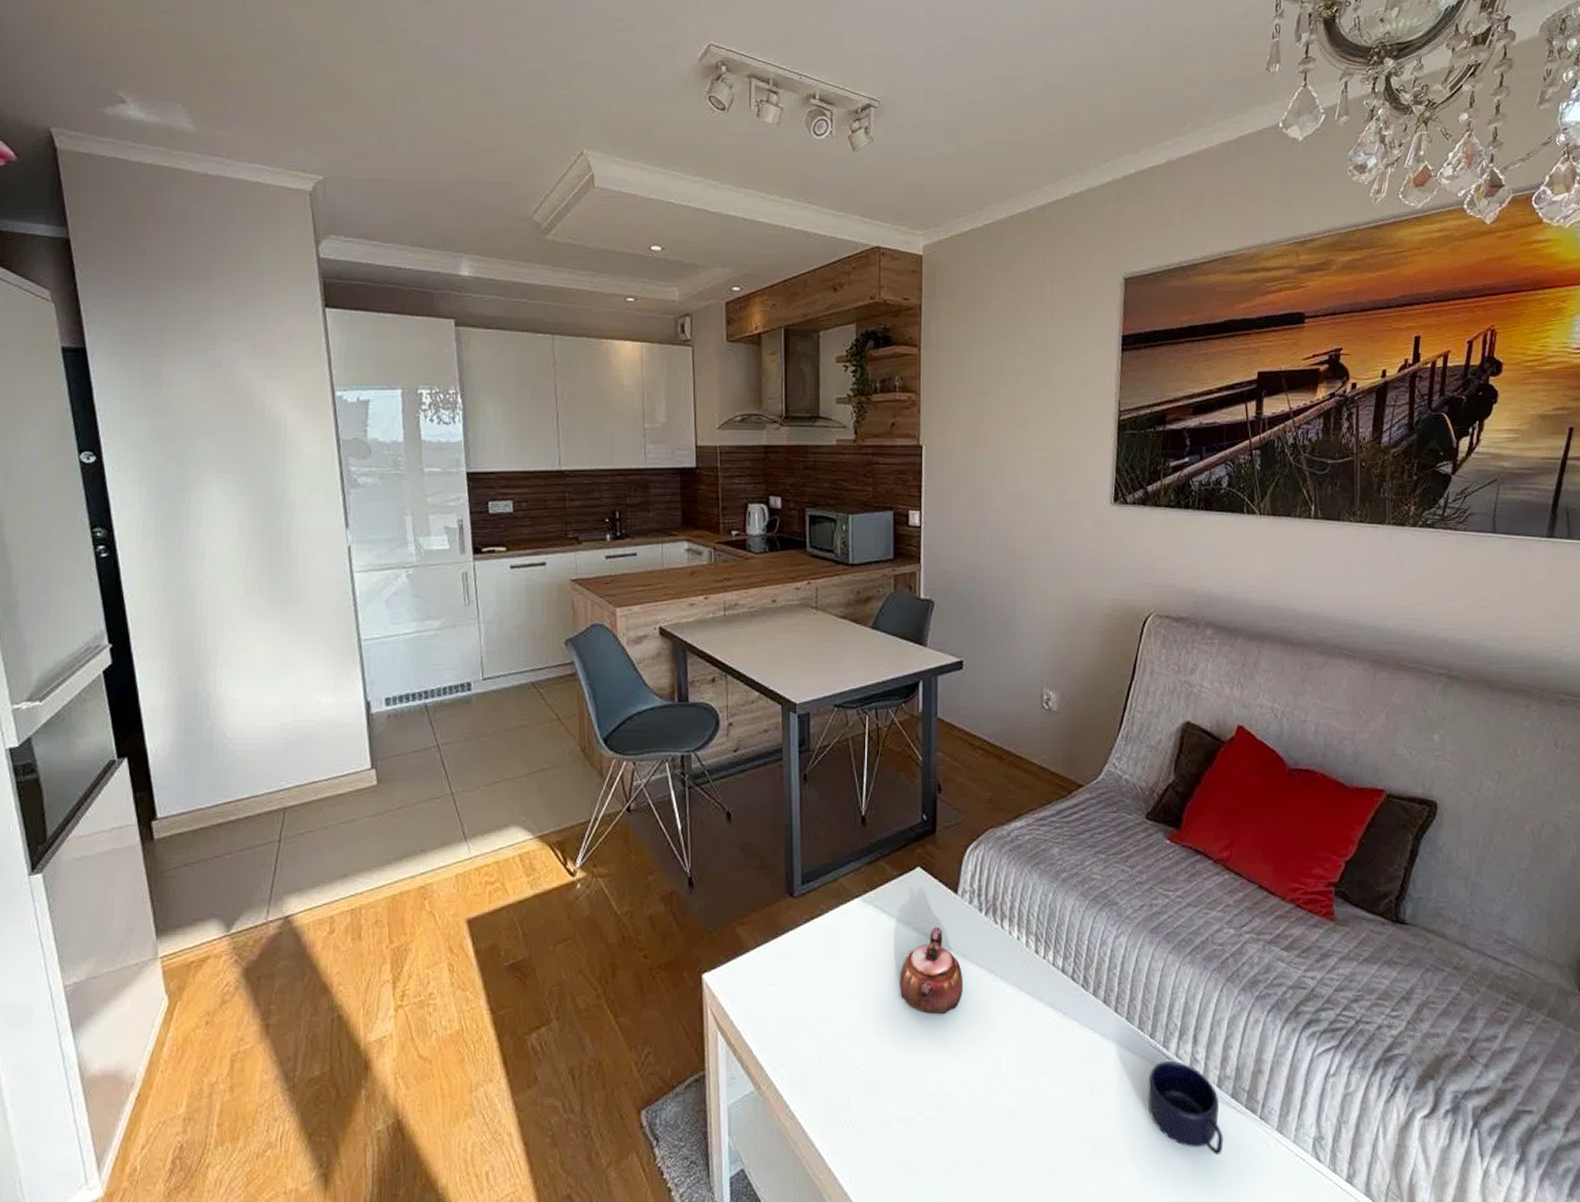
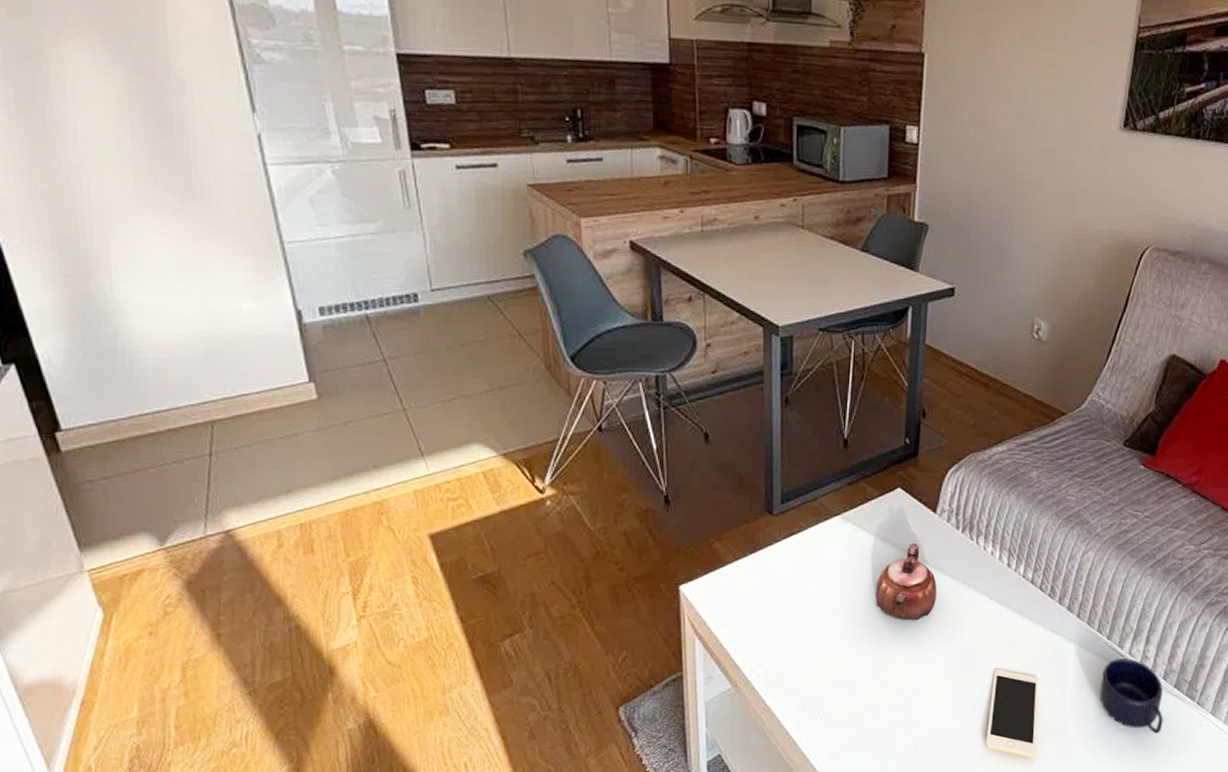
cell phone: none [1027,1071,1083,1183] -> present [986,668,1039,759]

